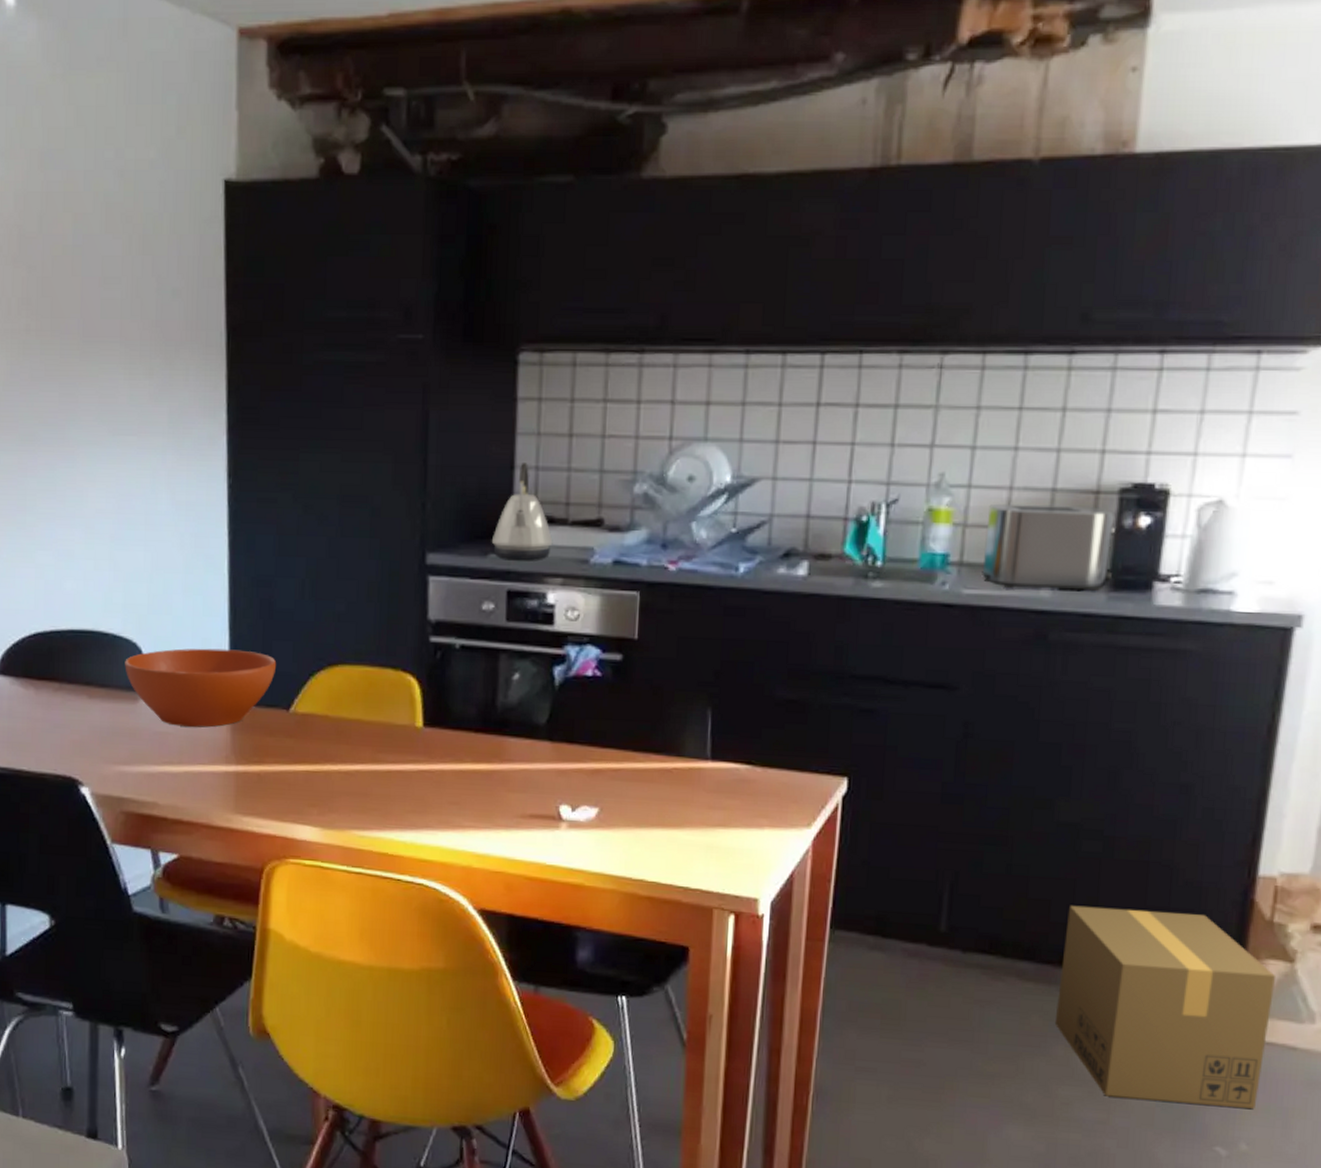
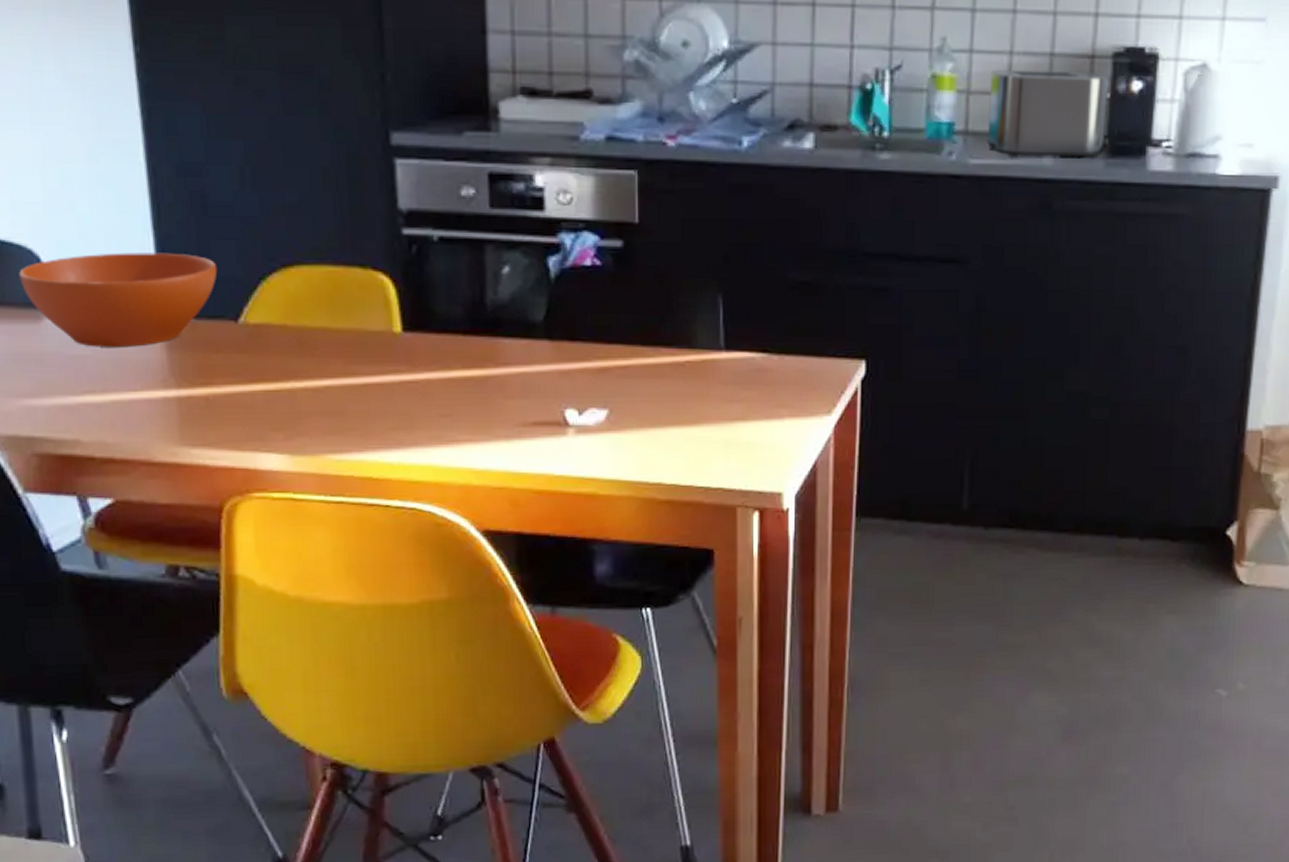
kettle: present [491,461,553,562] -> none [465,25,537,141]
cardboard box: present [1054,905,1277,1109] -> none [1072,471,1264,654]

